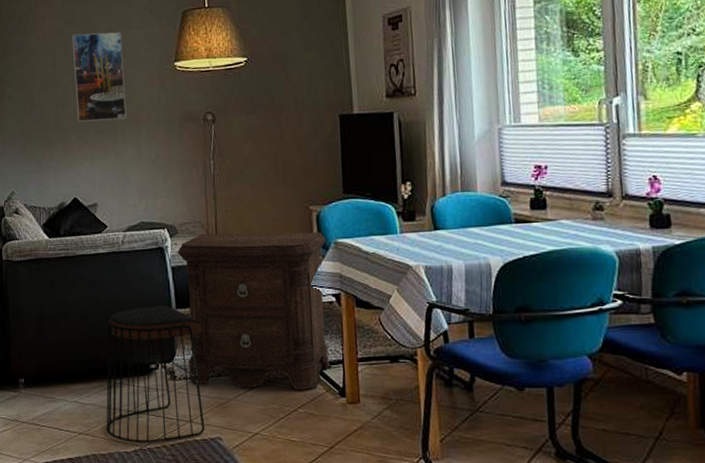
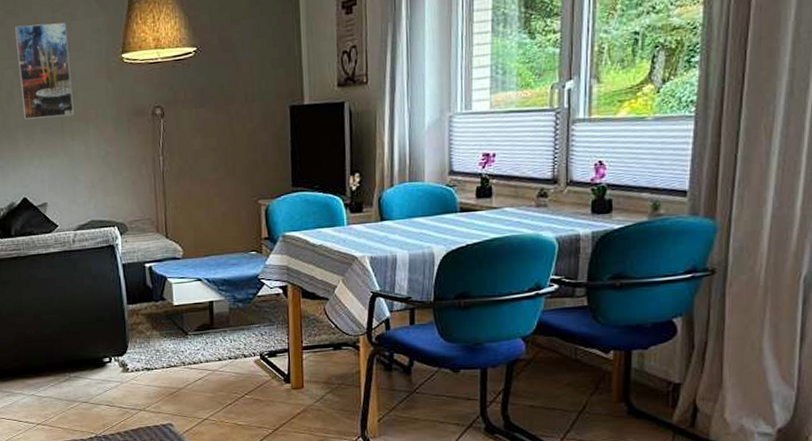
stool: present [105,305,205,443] -> none [61,301,157,431]
nightstand: present [177,232,331,391] -> none [127,226,277,379]

